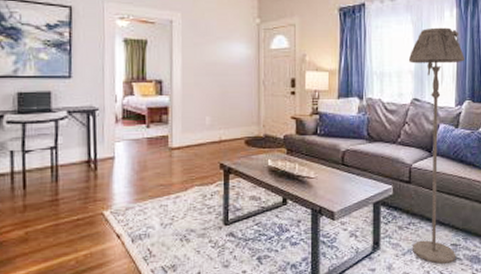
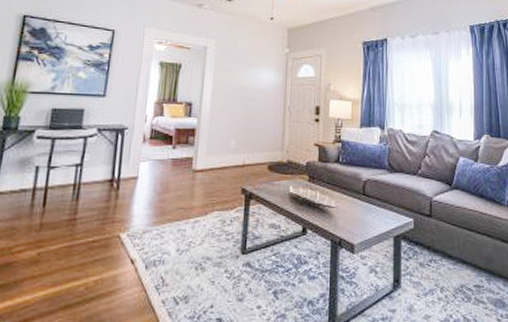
floor lamp: present [408,27,465,265] -> none [428,63,482,308]

